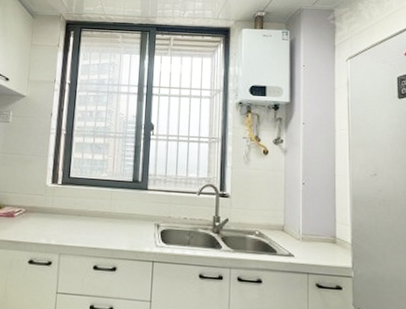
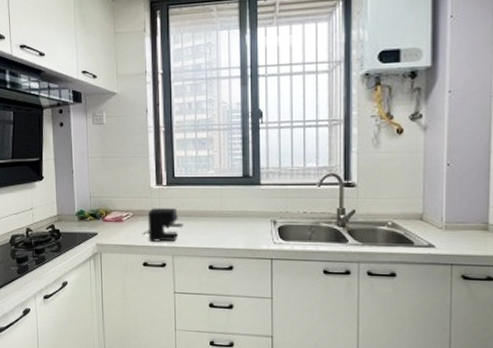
coffee maker: none [33,204,73,240] -> present [144,207,183,242]

